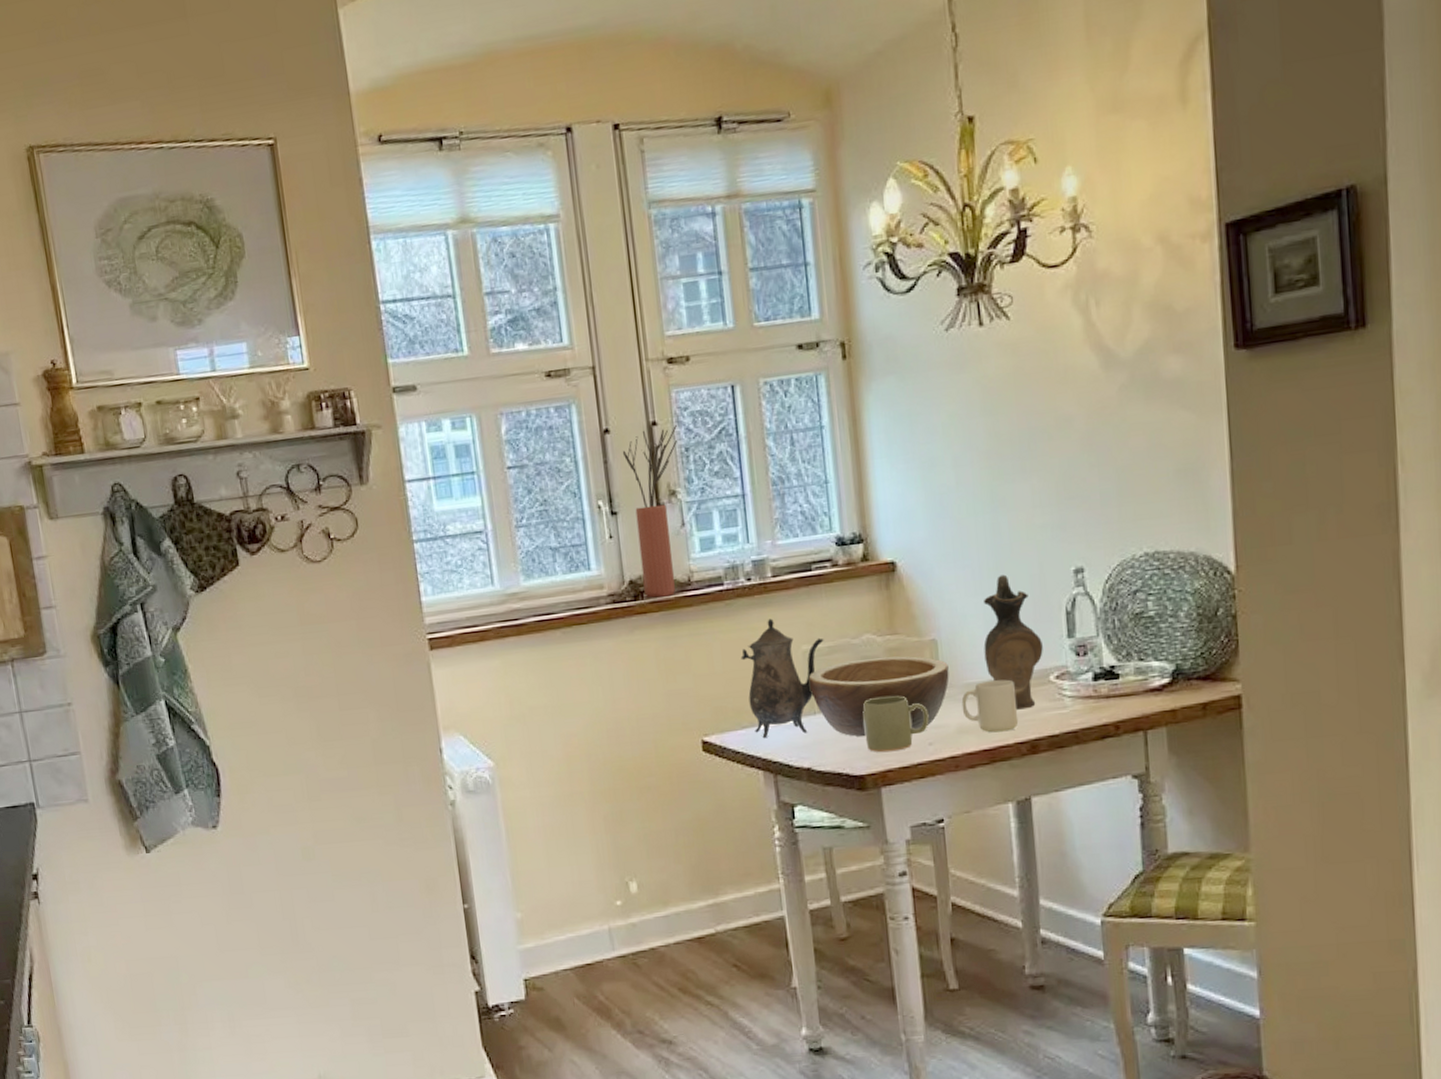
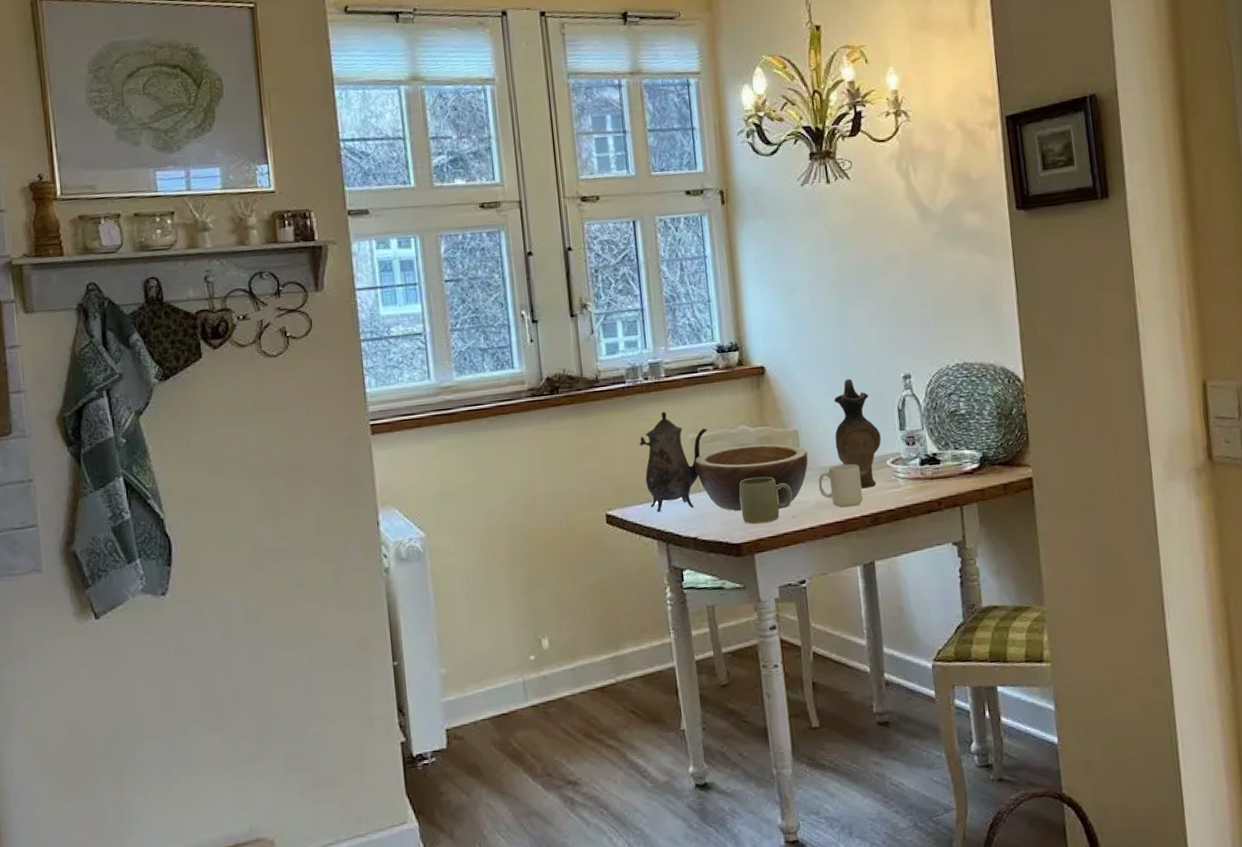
vase: present [622,424,677,599] -> none [543,250,588,393]

